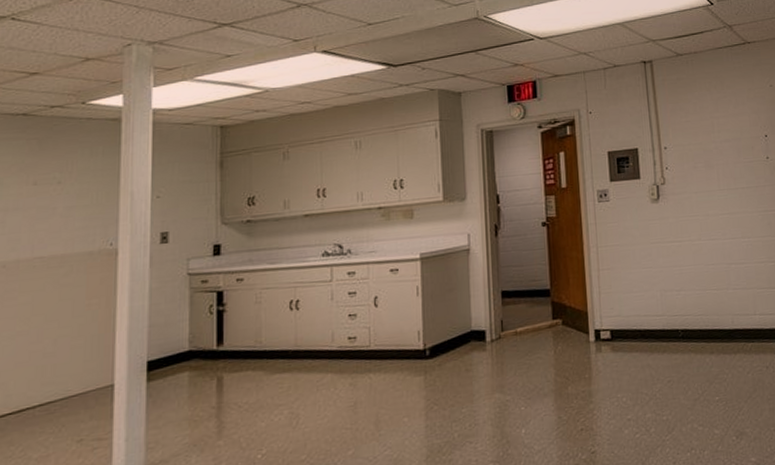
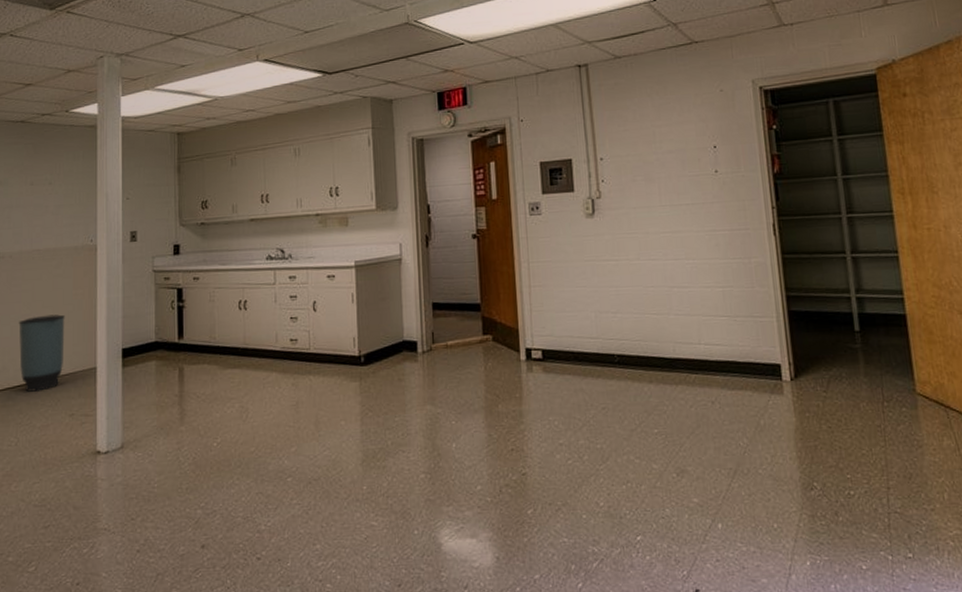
trash can: none [12,328,74,420] -> present [18,314,65,392]

